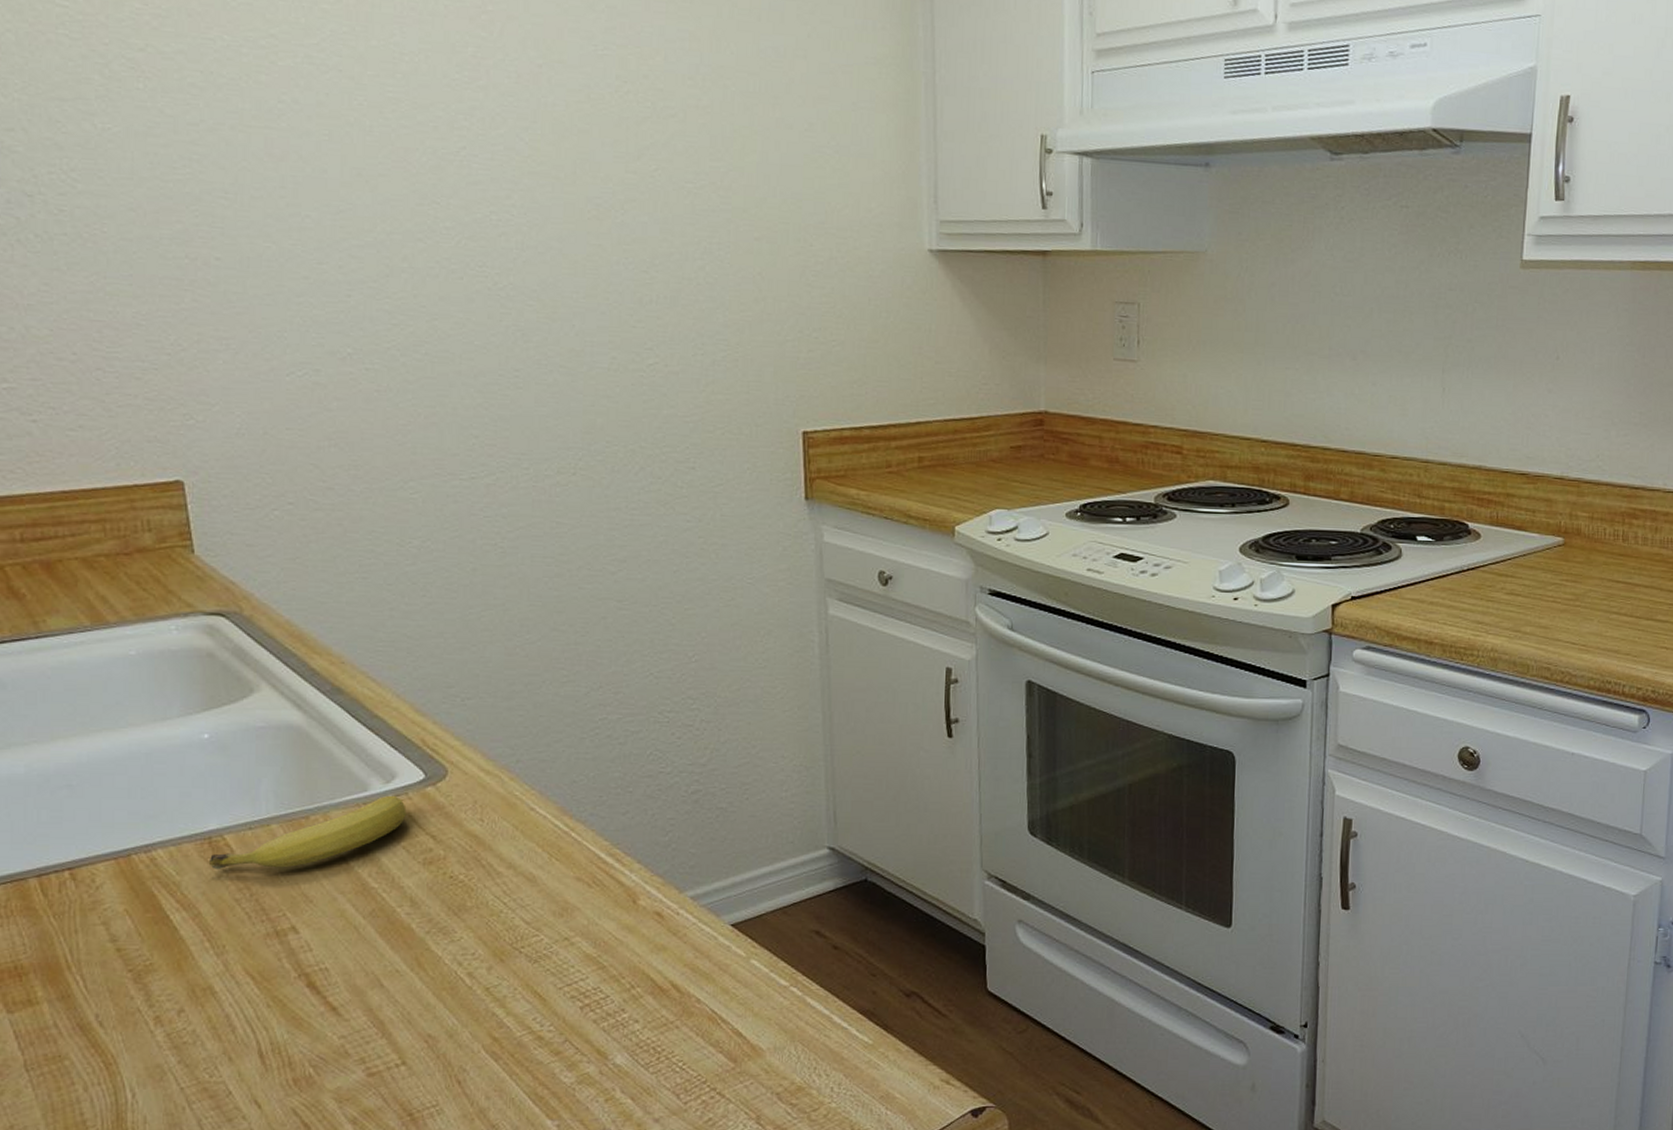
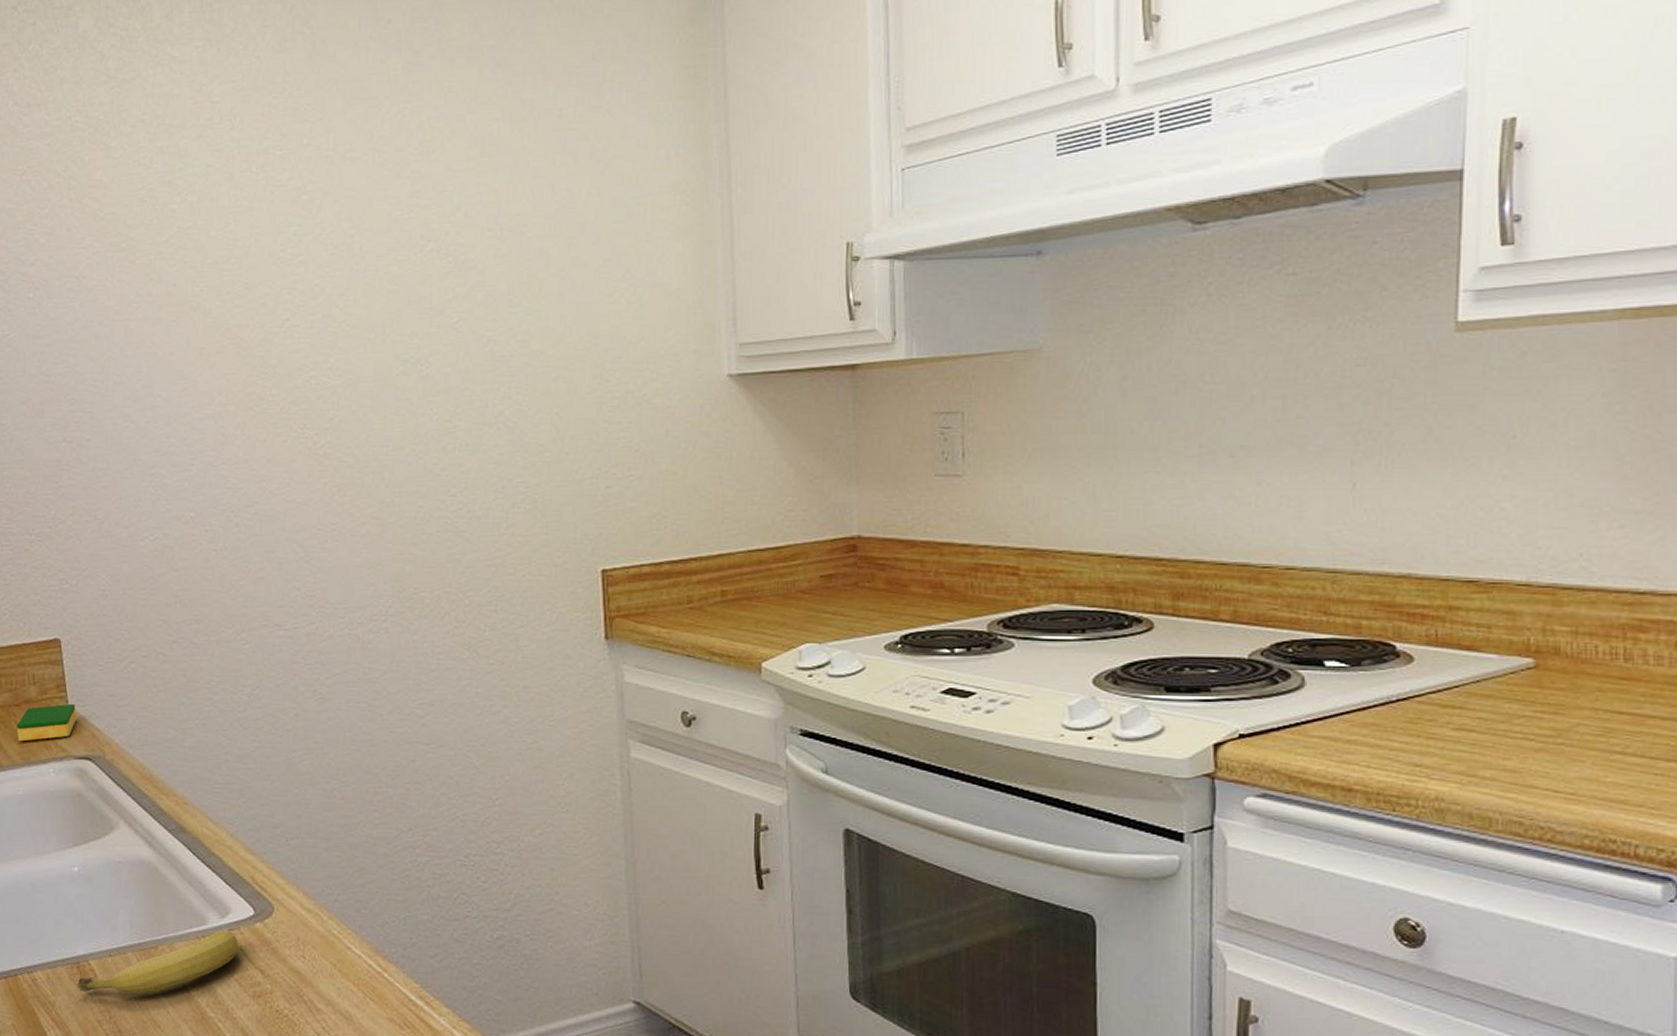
dish sponge: none [126,553,206,596] -> present [16,703,77,742]

